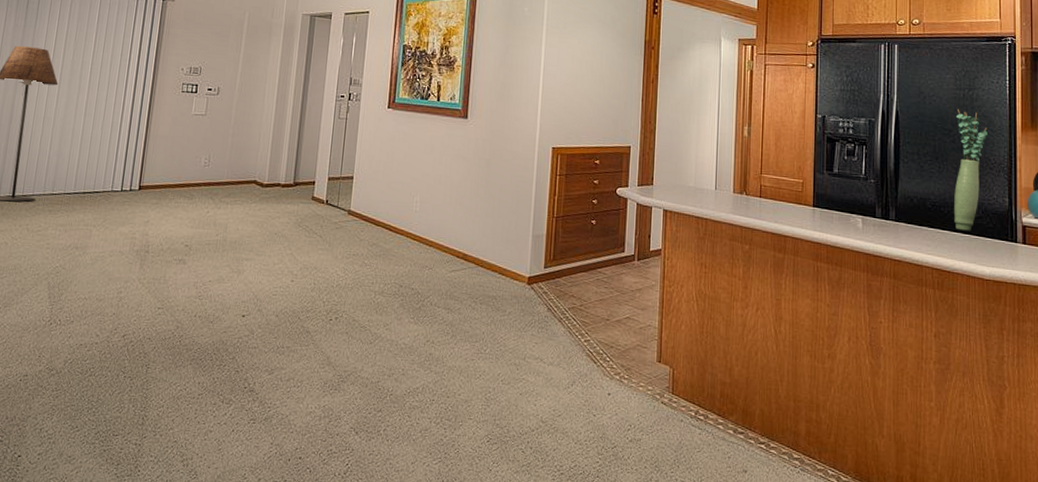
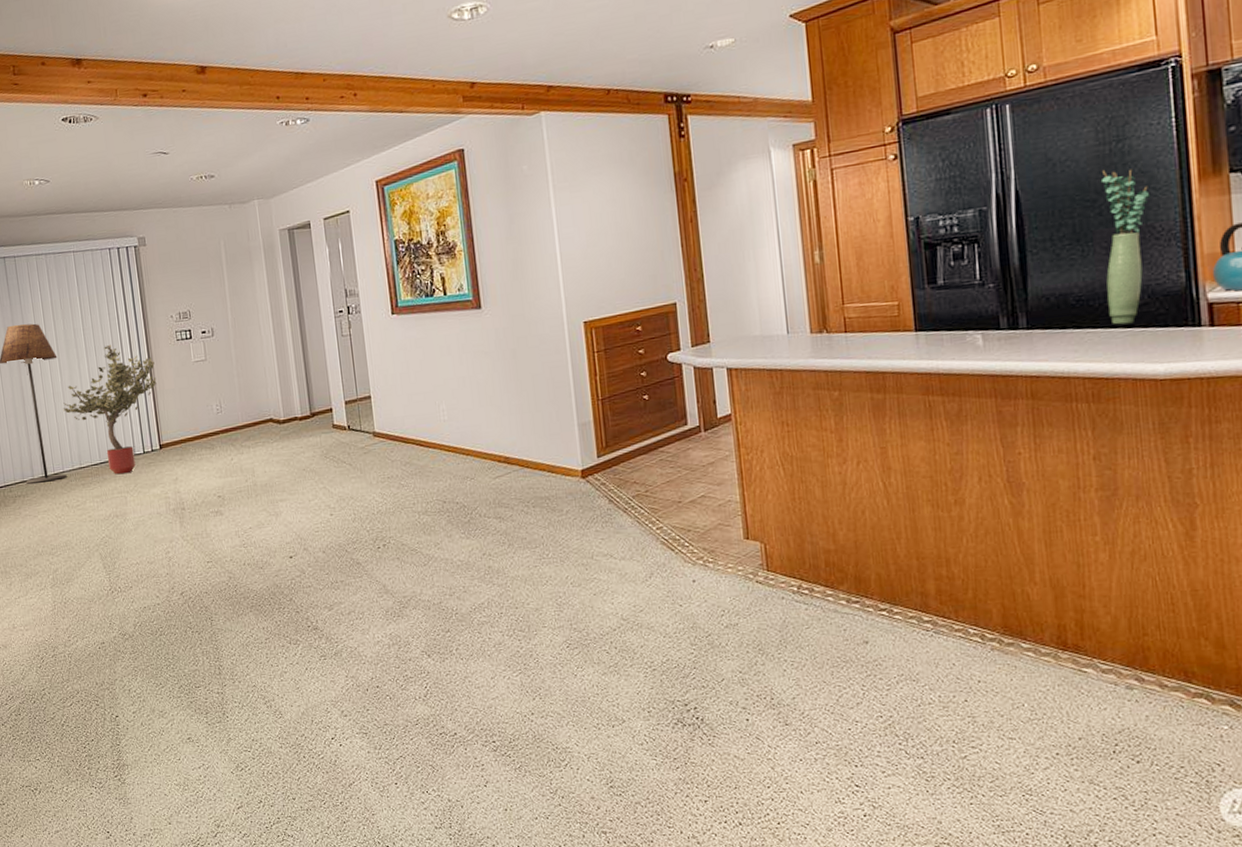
potted tree: none [49,82,155,208] -> present [63,344,157,475]

